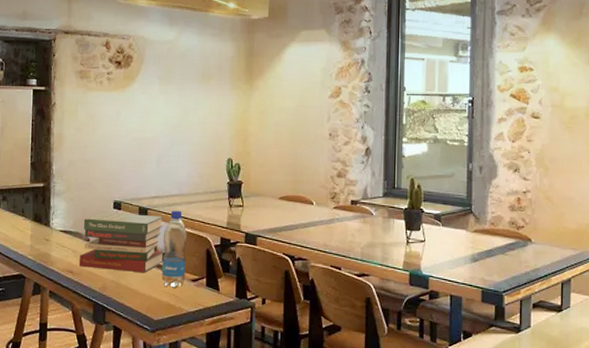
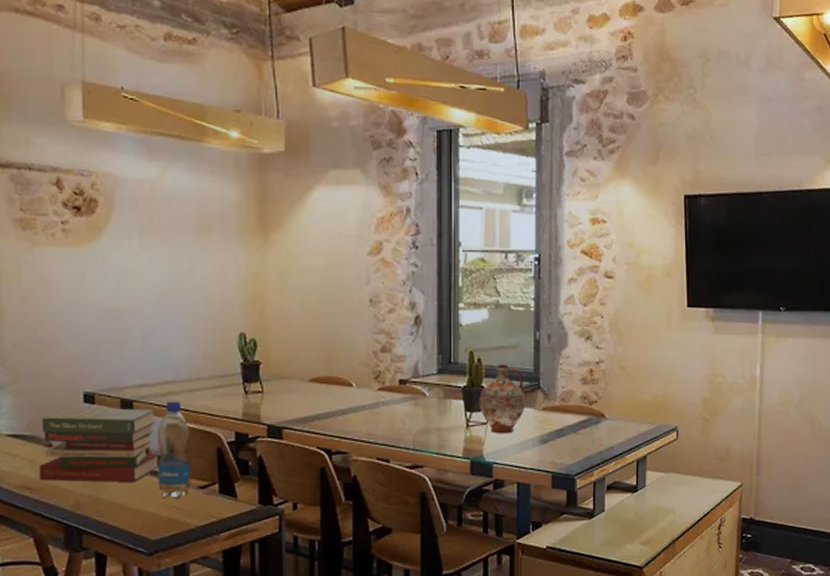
ceramic jug: none [418,191,459,252] -> present [479,364,526,434]

